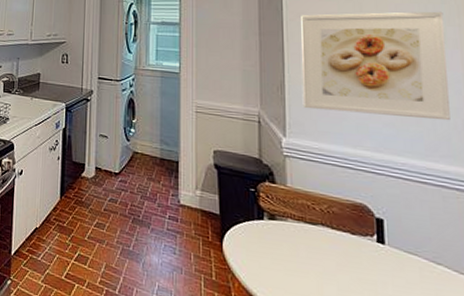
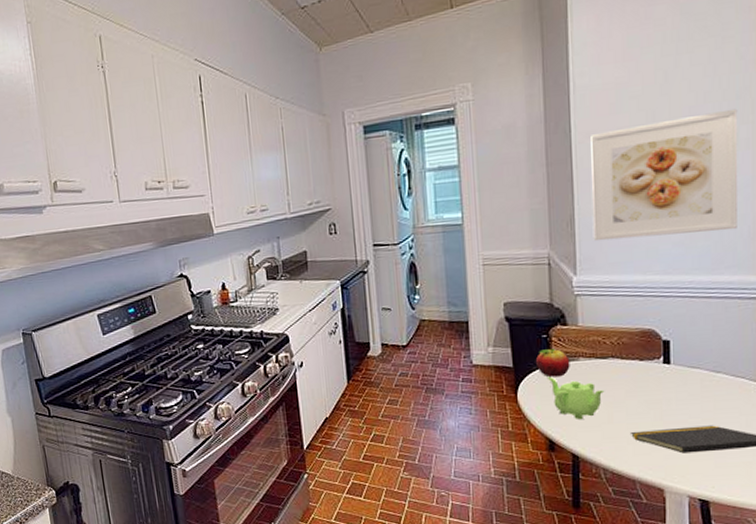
fruit: none [242,203,278,235] -> present [535,349,570,377]
teapot: none [255,233,314,284] -> present [548,377,605,419]

